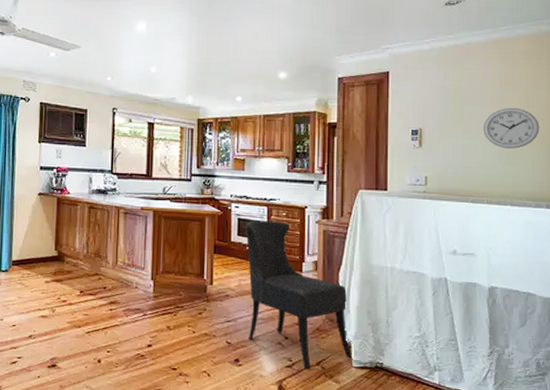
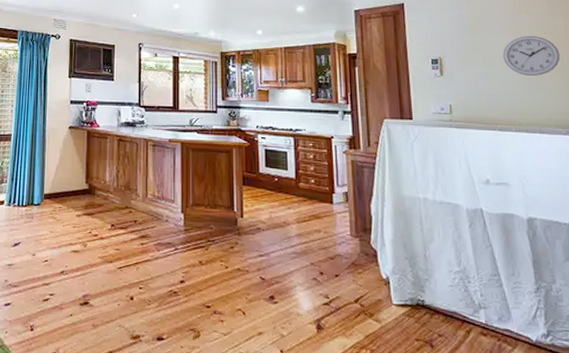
dining chair: present [244,220,352,370] -> none [272,150,391,308]

